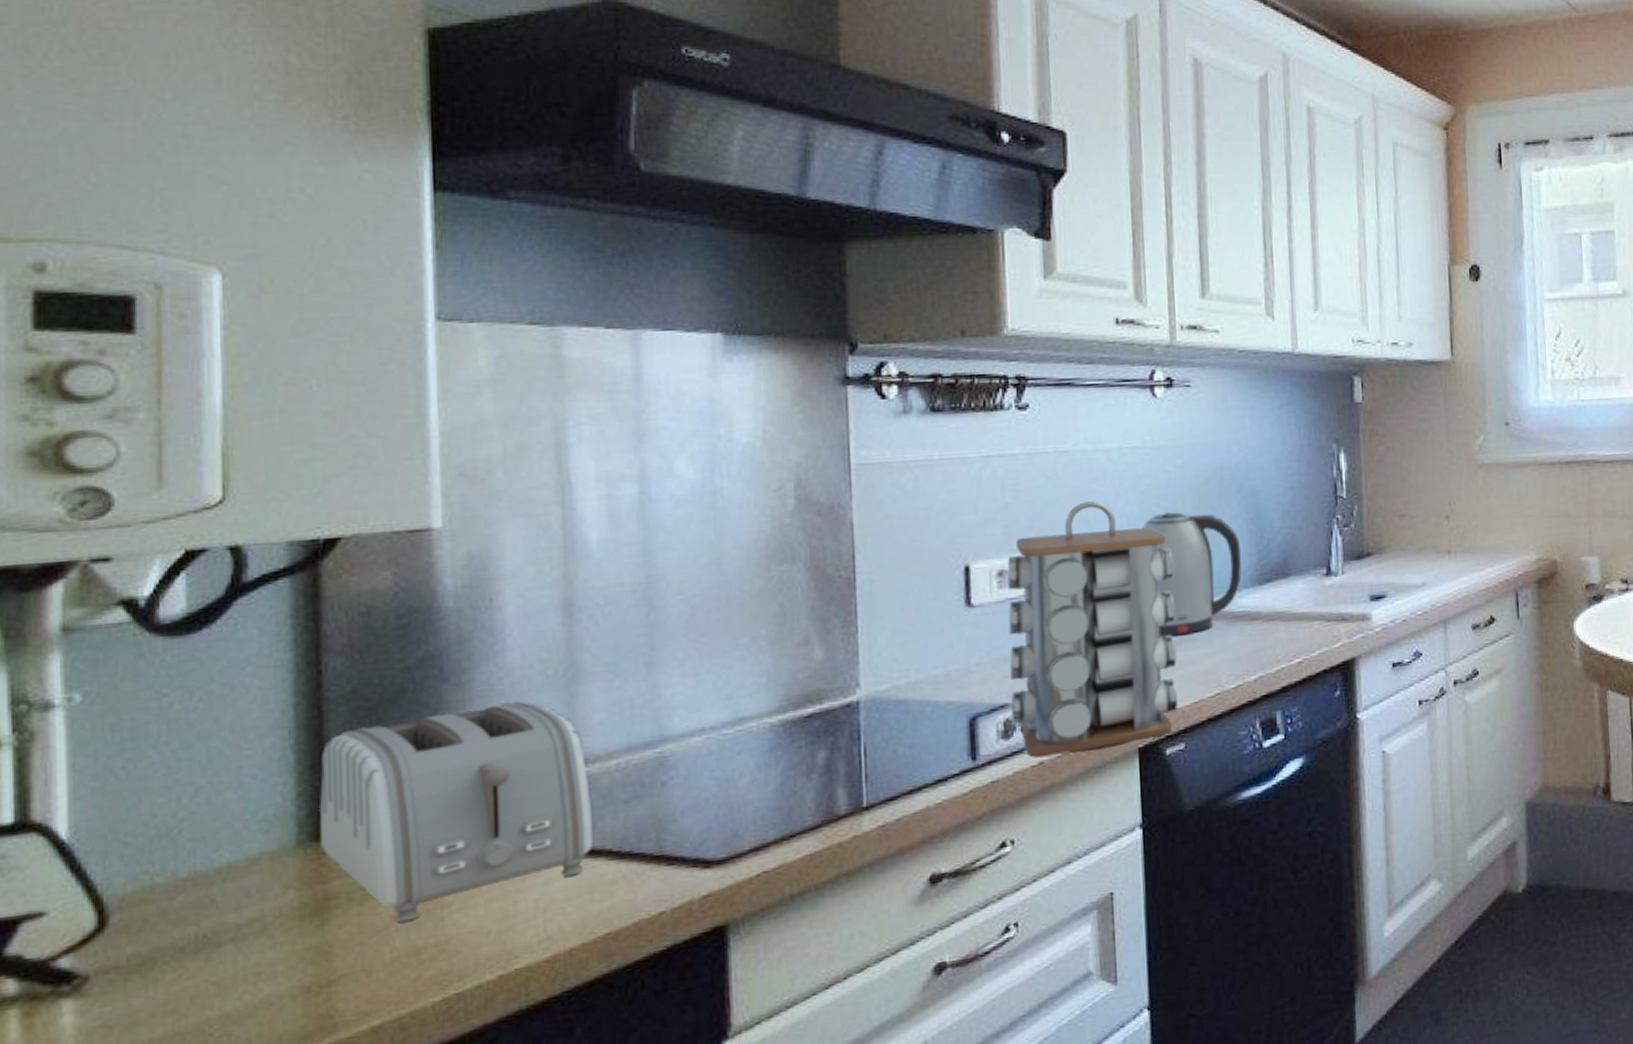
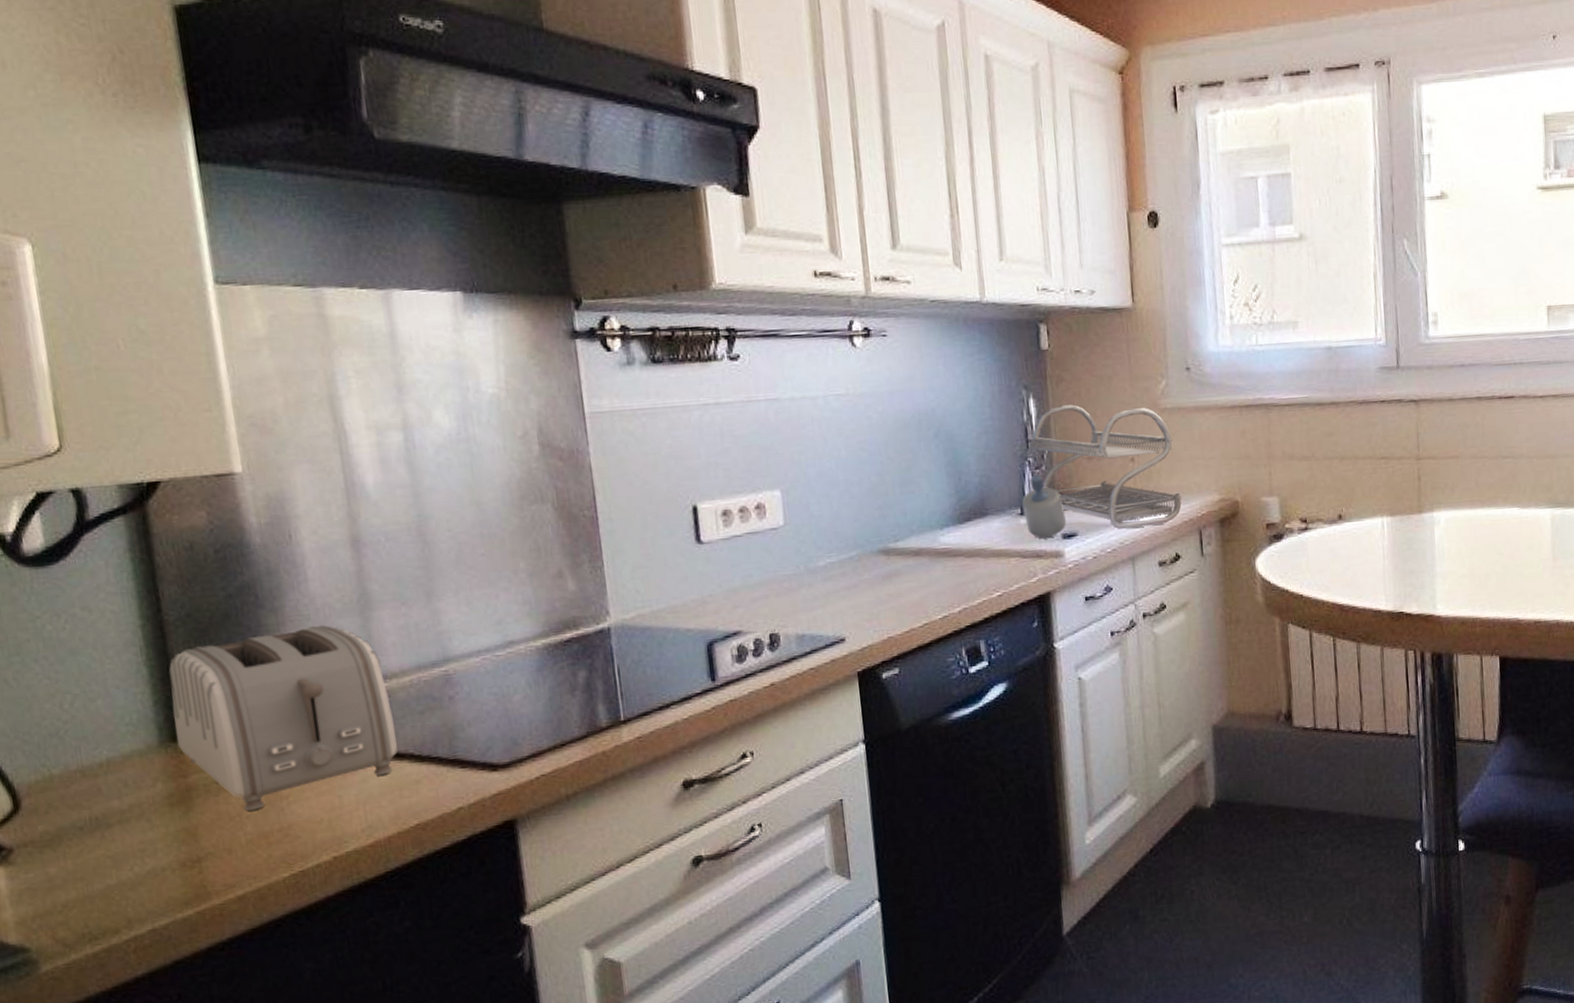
spice rack: present [1007,501,1178,758] -> none [730,446,891,680]
kettle: present [1142,512,1242,637] -> none [849,455,943,572]
soap dispenser: none [1327,533,1376,600] -> present [1021,475,1067,538]
dish rack: none [1338,459,1498,590] -> present [1029,404,1182,529]

